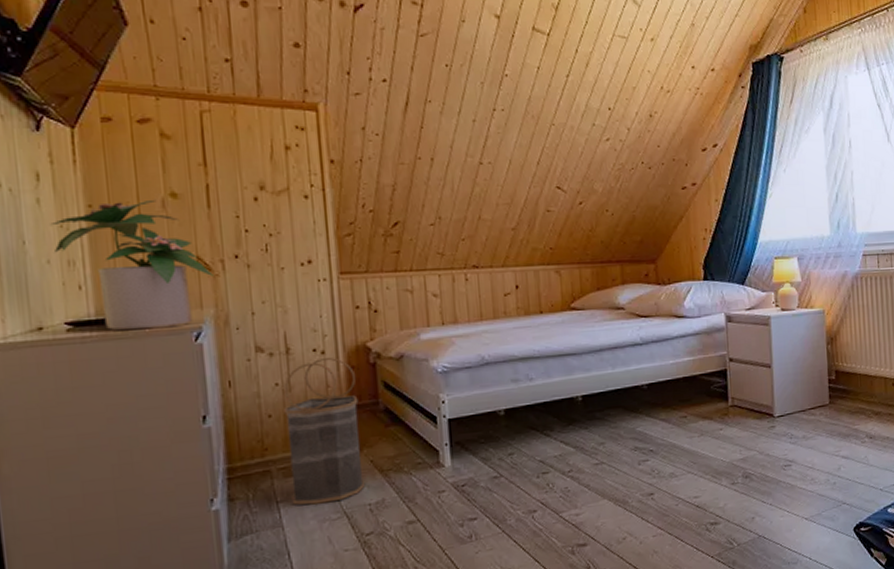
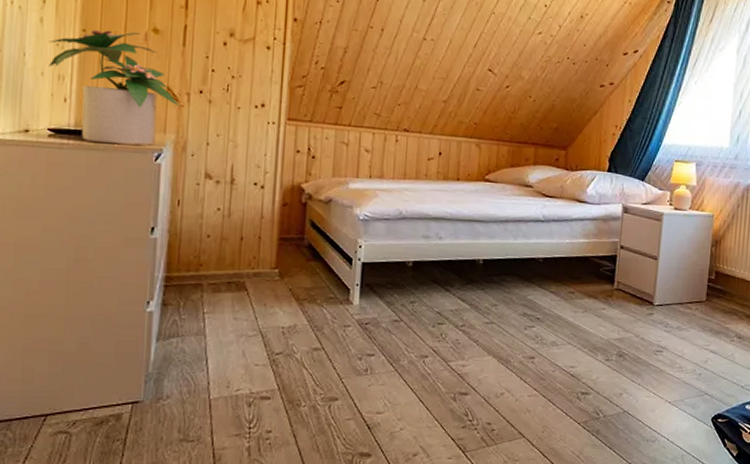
basket: present [283,358,366,506] -> none [216,192,288,321]

